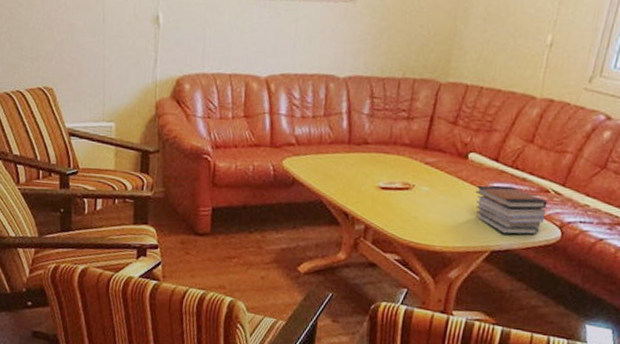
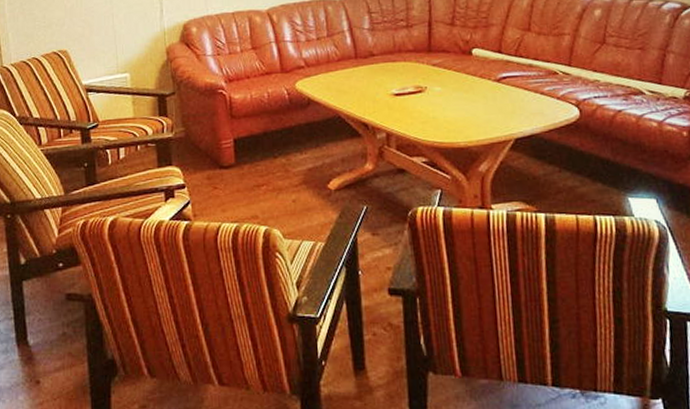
book stack: present [475,185,547,235] -> none [486,74,560,120]

